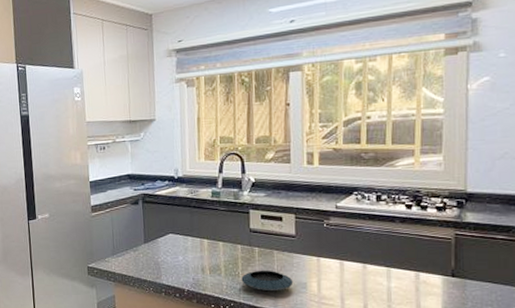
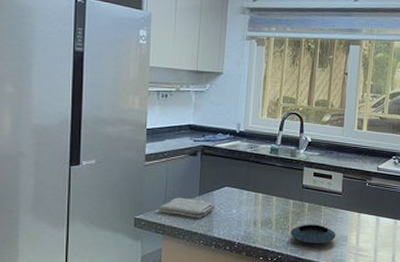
washcloth: none [108,246,161,266] -> present [159,197,215,219]

